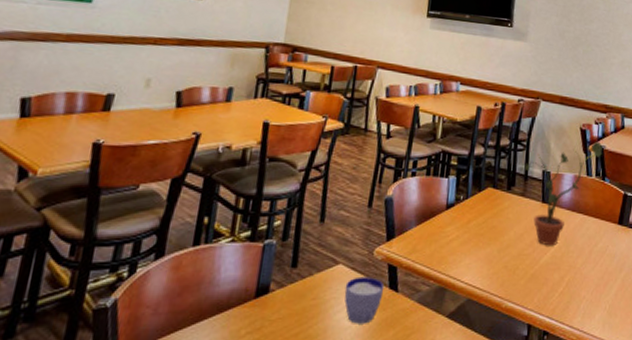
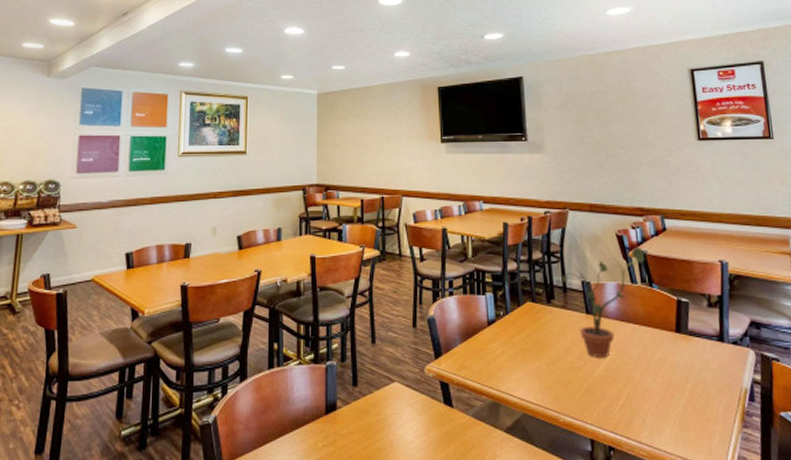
cup: present [344,276,385,324] -> none [403,393,440,438]

